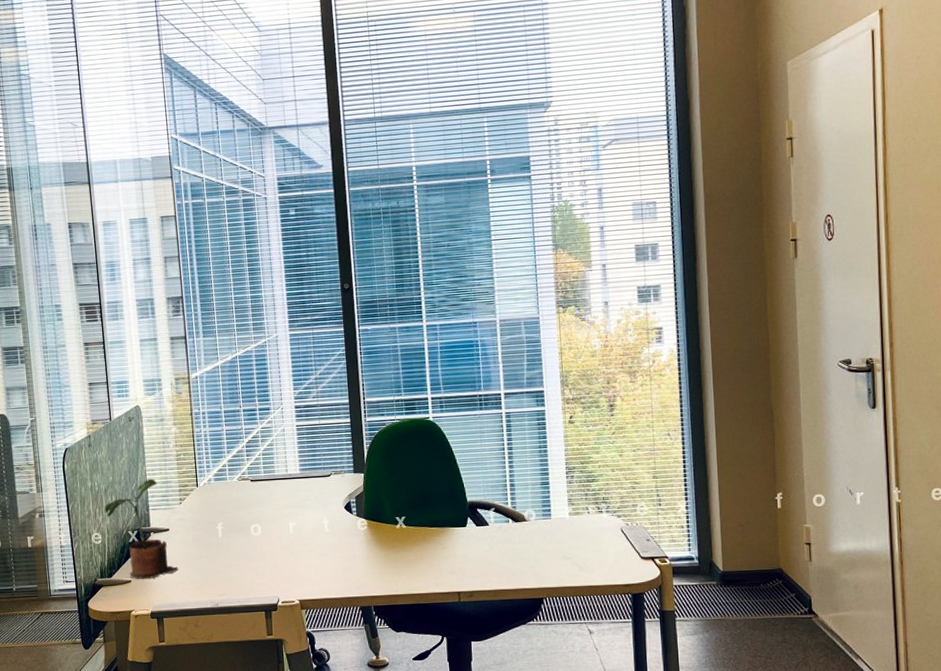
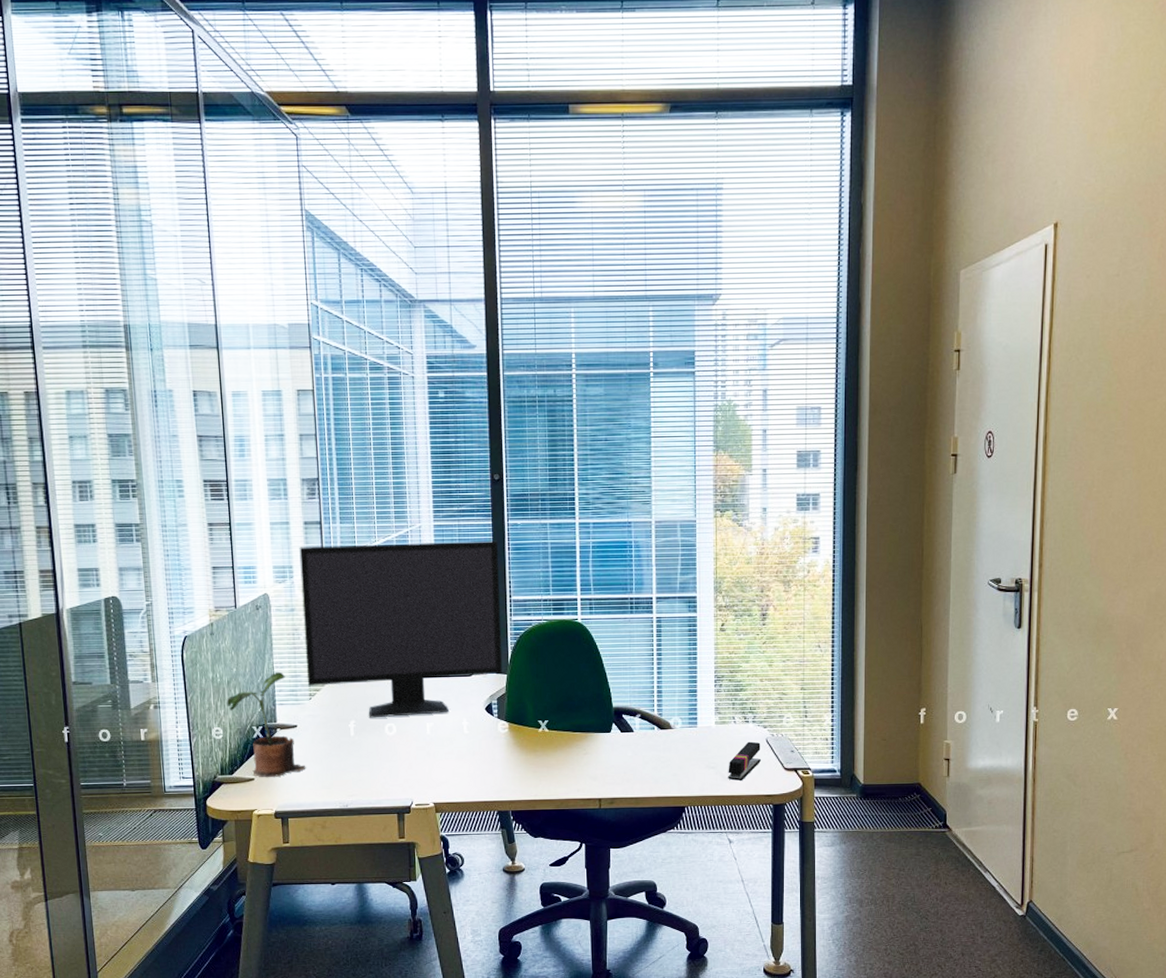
monitor: none [166,346,360,520] -> present [299,540,503,718]
stapler: none [584,531,617,571] -> present [728,741,761,781]

